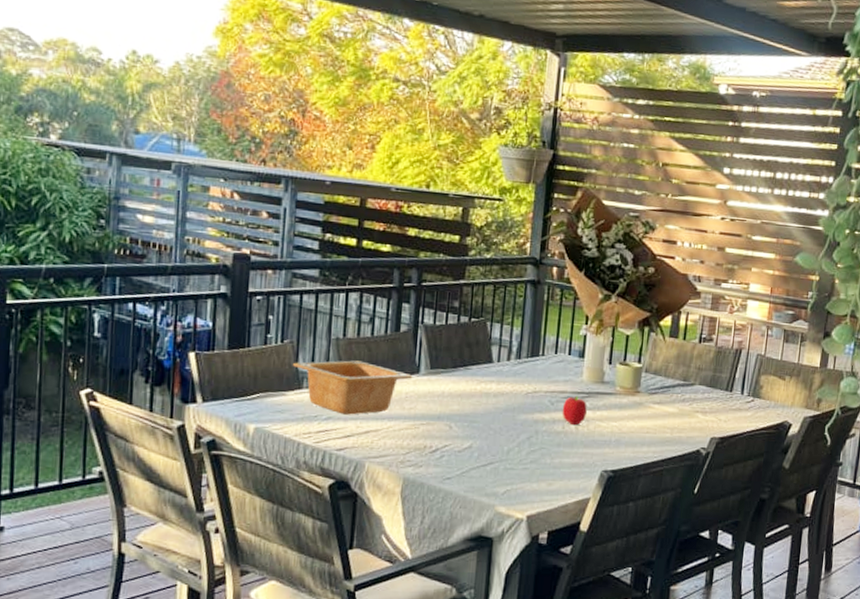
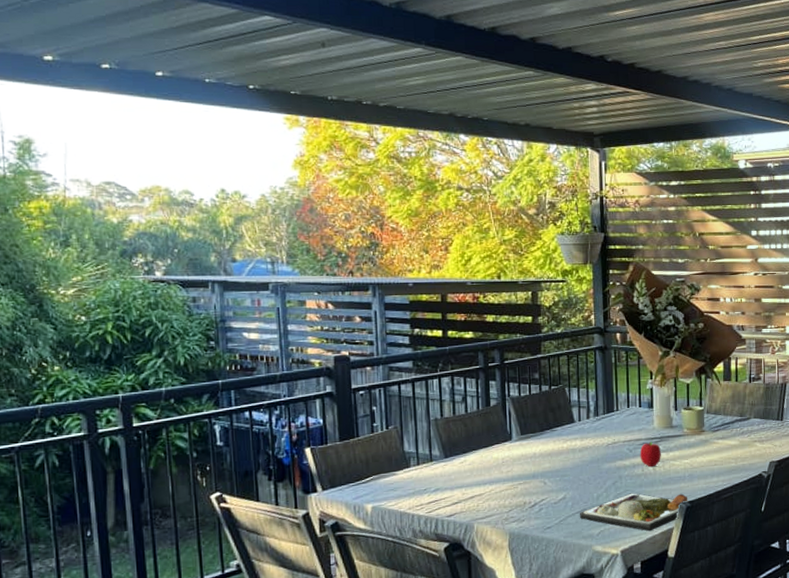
serving bowl: present [293,360,412,415] -> none [399,436,506,485]
dinner plate: none [485,452,612,499] -> present [580,493,690,532]

